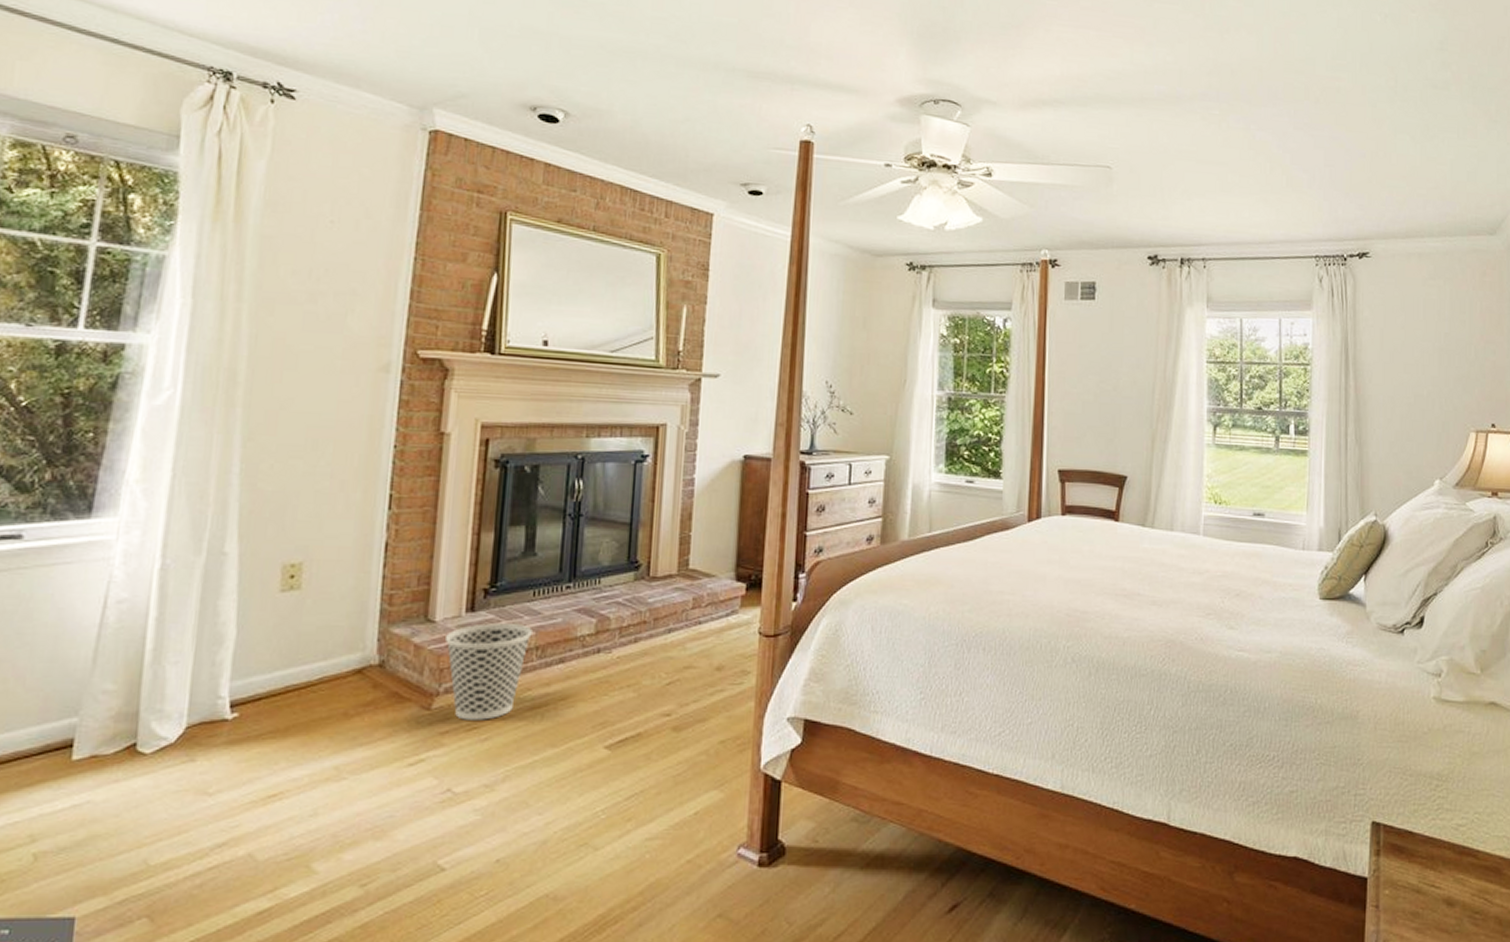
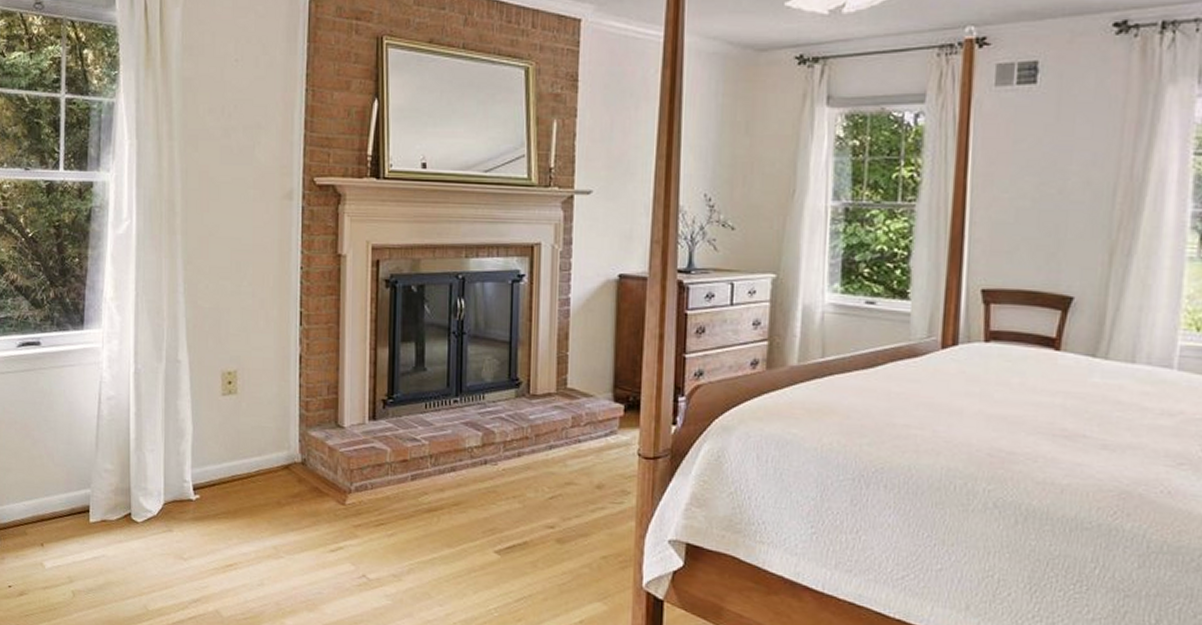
wastebasket: present [445,623,532,720] -> none [354,431,426,518]

